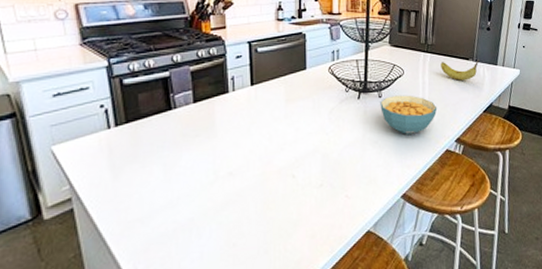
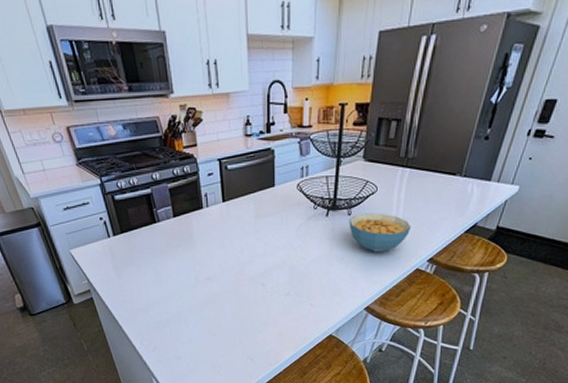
fruit: present [440,60,479,81] -> none [420,175,469,198]

